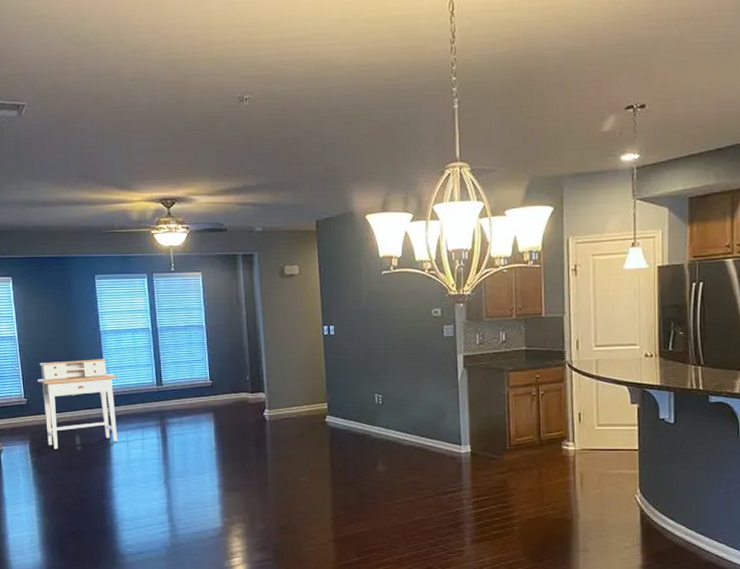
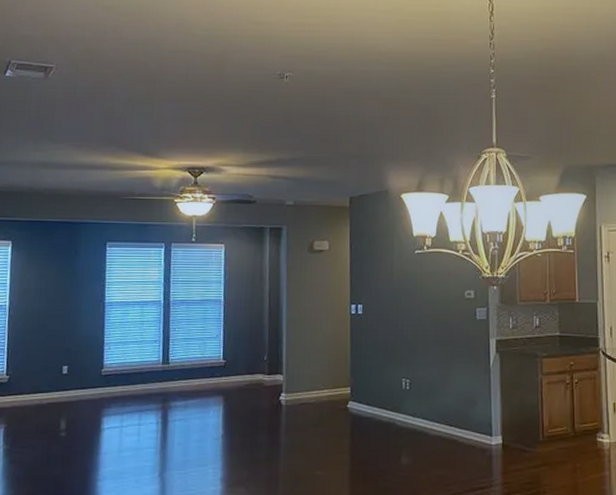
desk: present [37,359,117,450] -> none [24,333,118,436]

